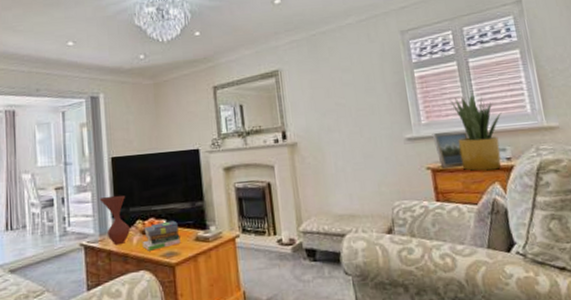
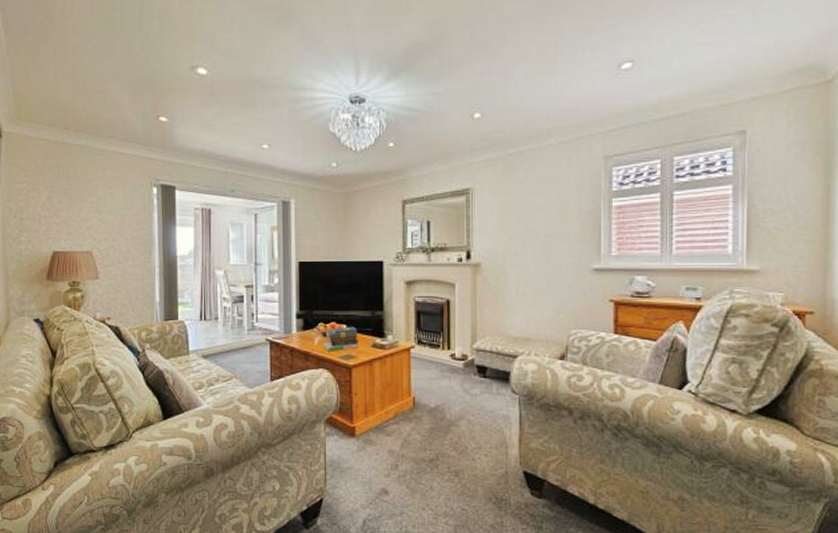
decorative vase: present [99,195,130,244] -> none [285,298,312,343]
picture frame: present [432,129,469,169] -> none [620,265,660,303]
planter: present [450,92,502,172] -> none [646,227,700,308]

